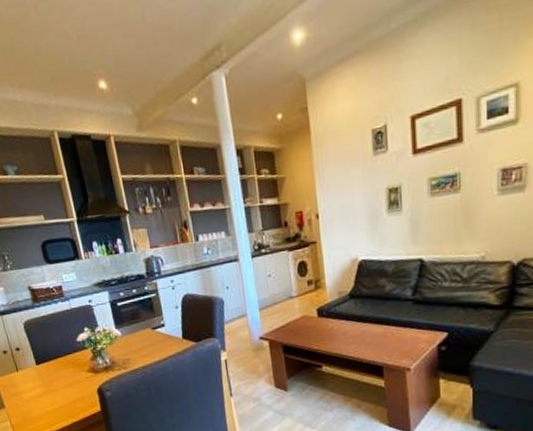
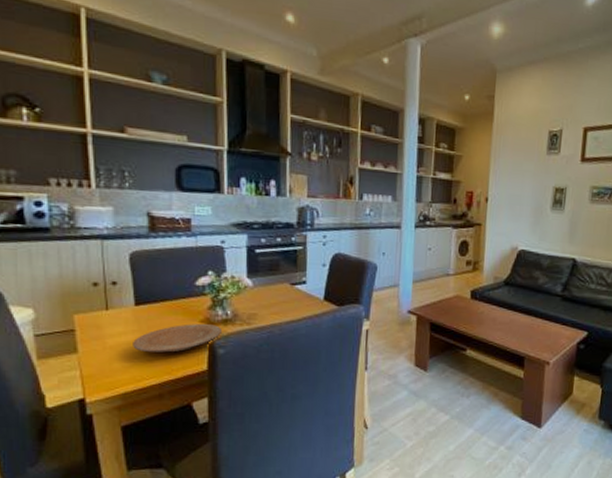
plate: none [41,372,106,401] -> present [133,323,223,353]

